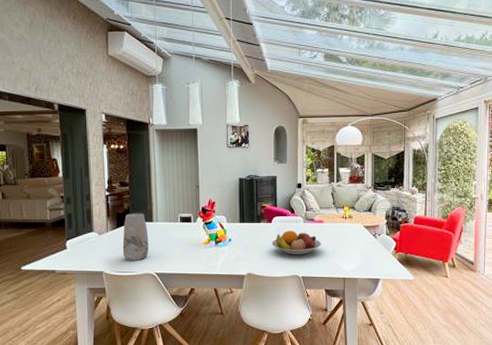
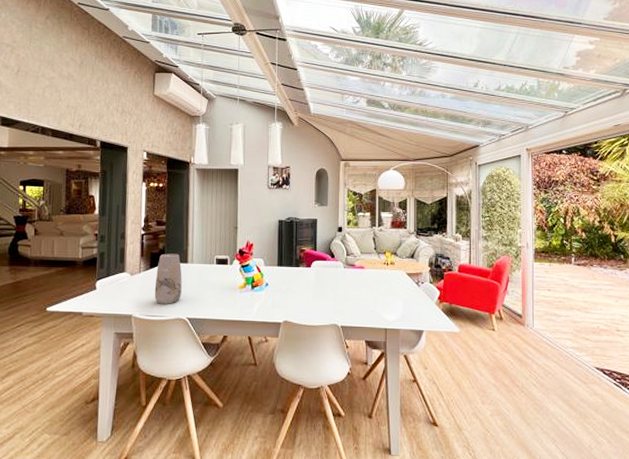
fruit bowl: present [272,230,321,255] -> none [310,276,362,303]

